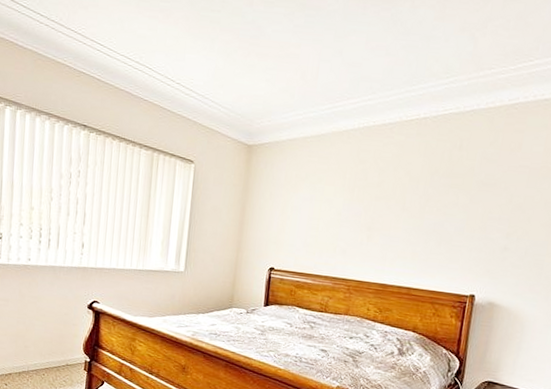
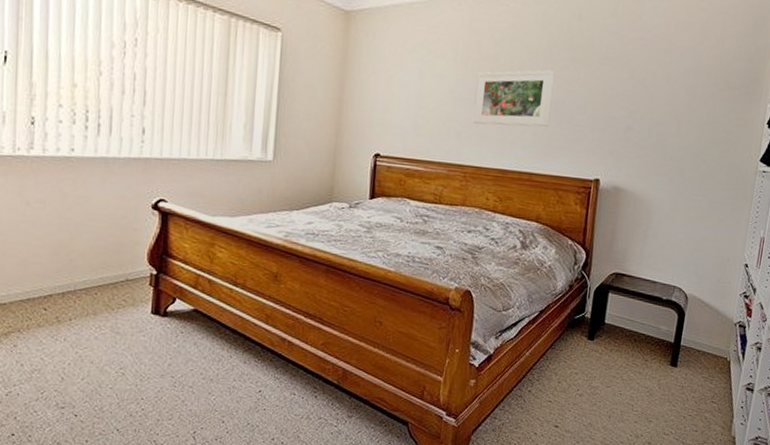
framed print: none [357,195,435,247] -> present [472,70,555,127]

